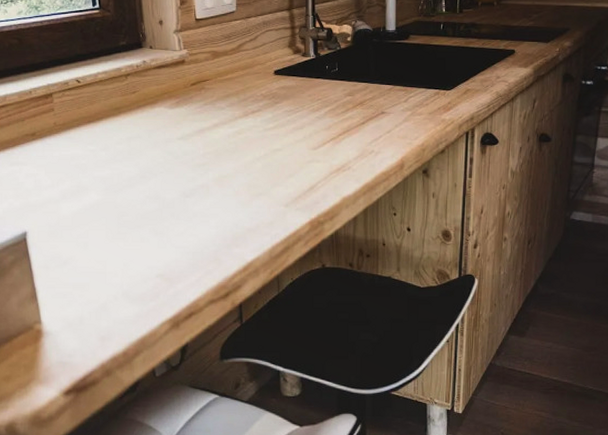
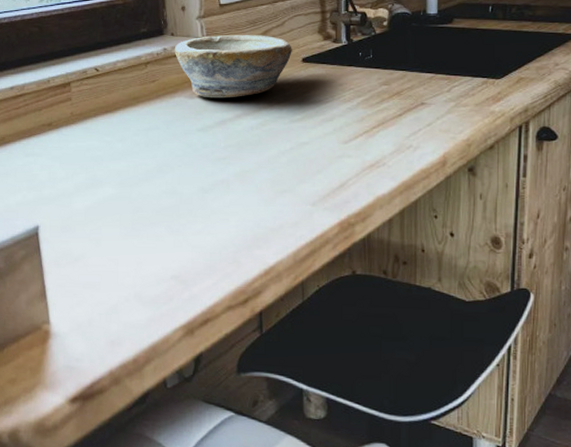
bowl: none [153,49,265,109] -> present [174,35,292,98]

